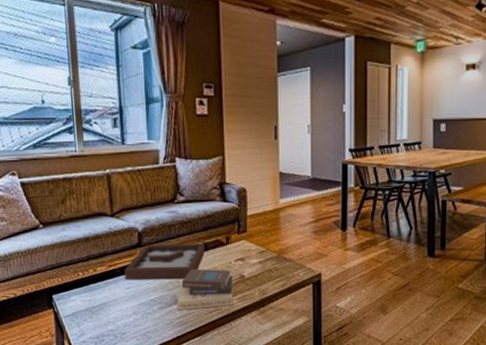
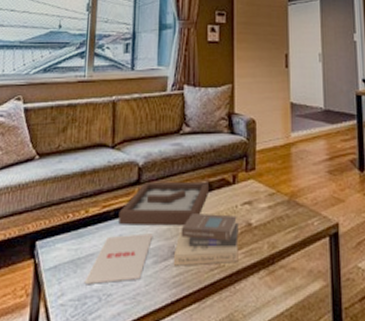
magazine: none [100,286,157,326] -> present [84,233,153,284]

